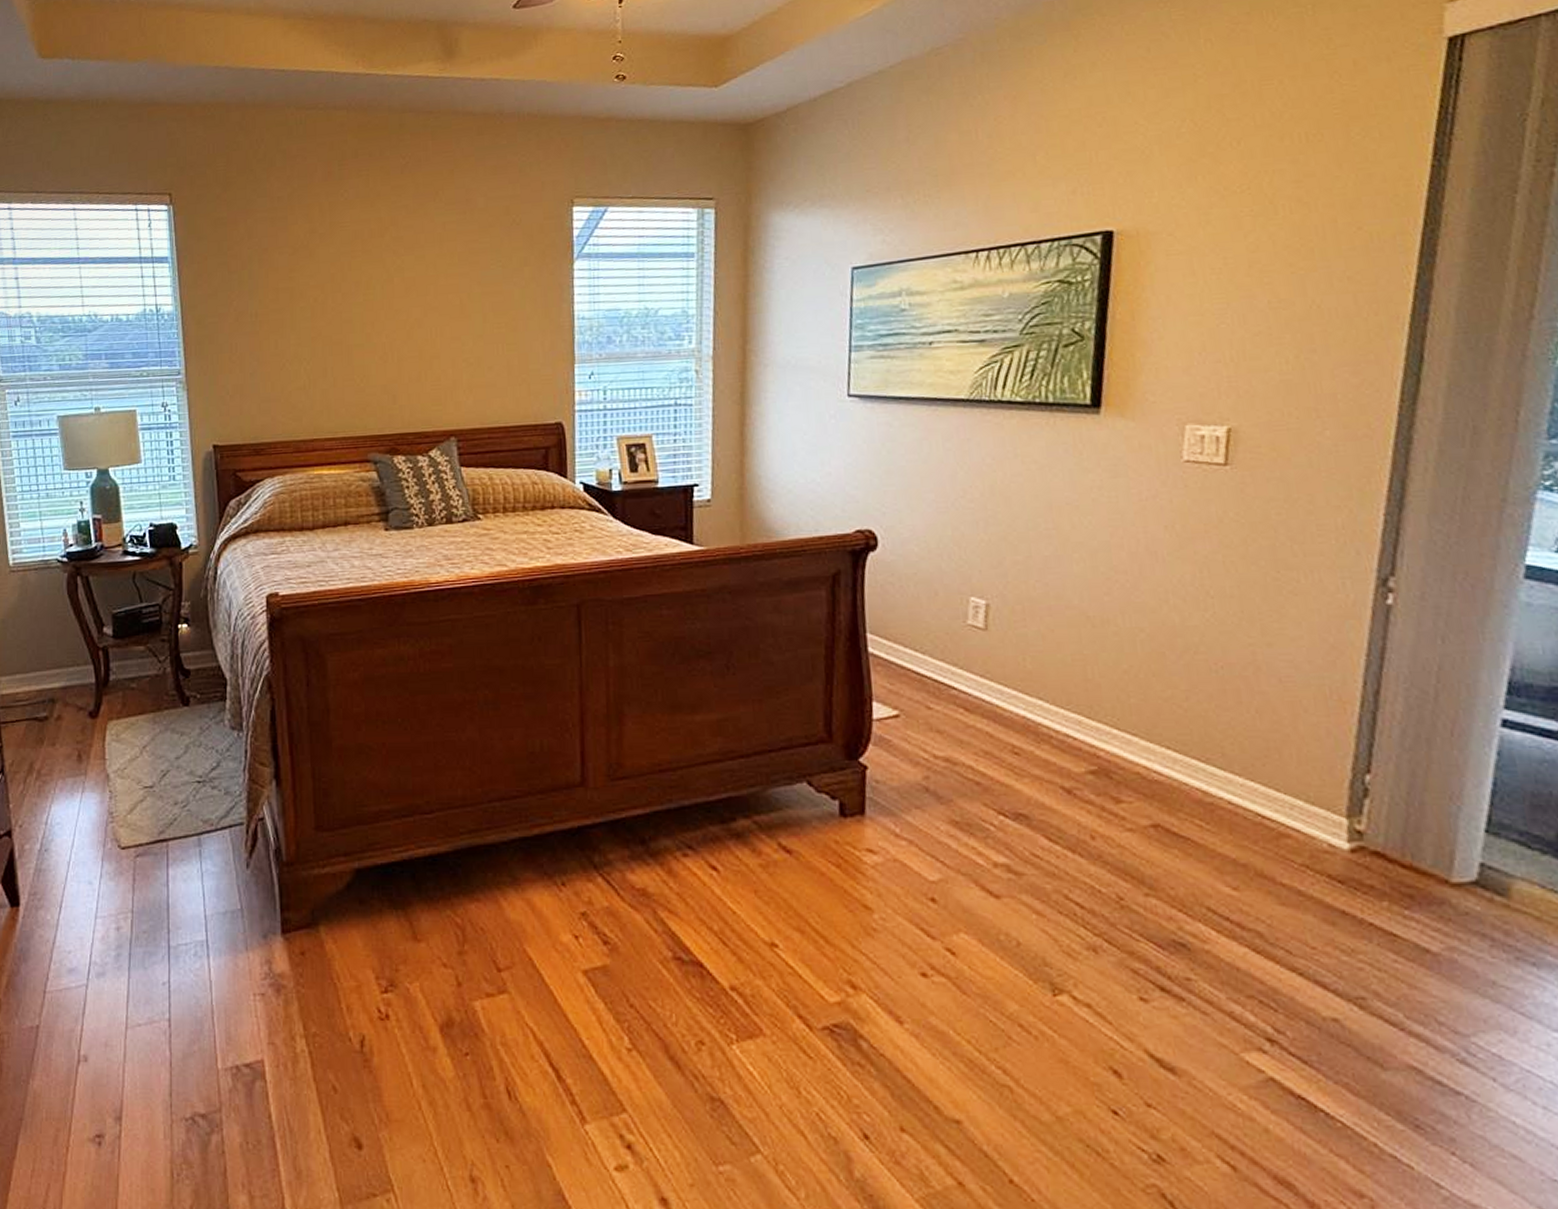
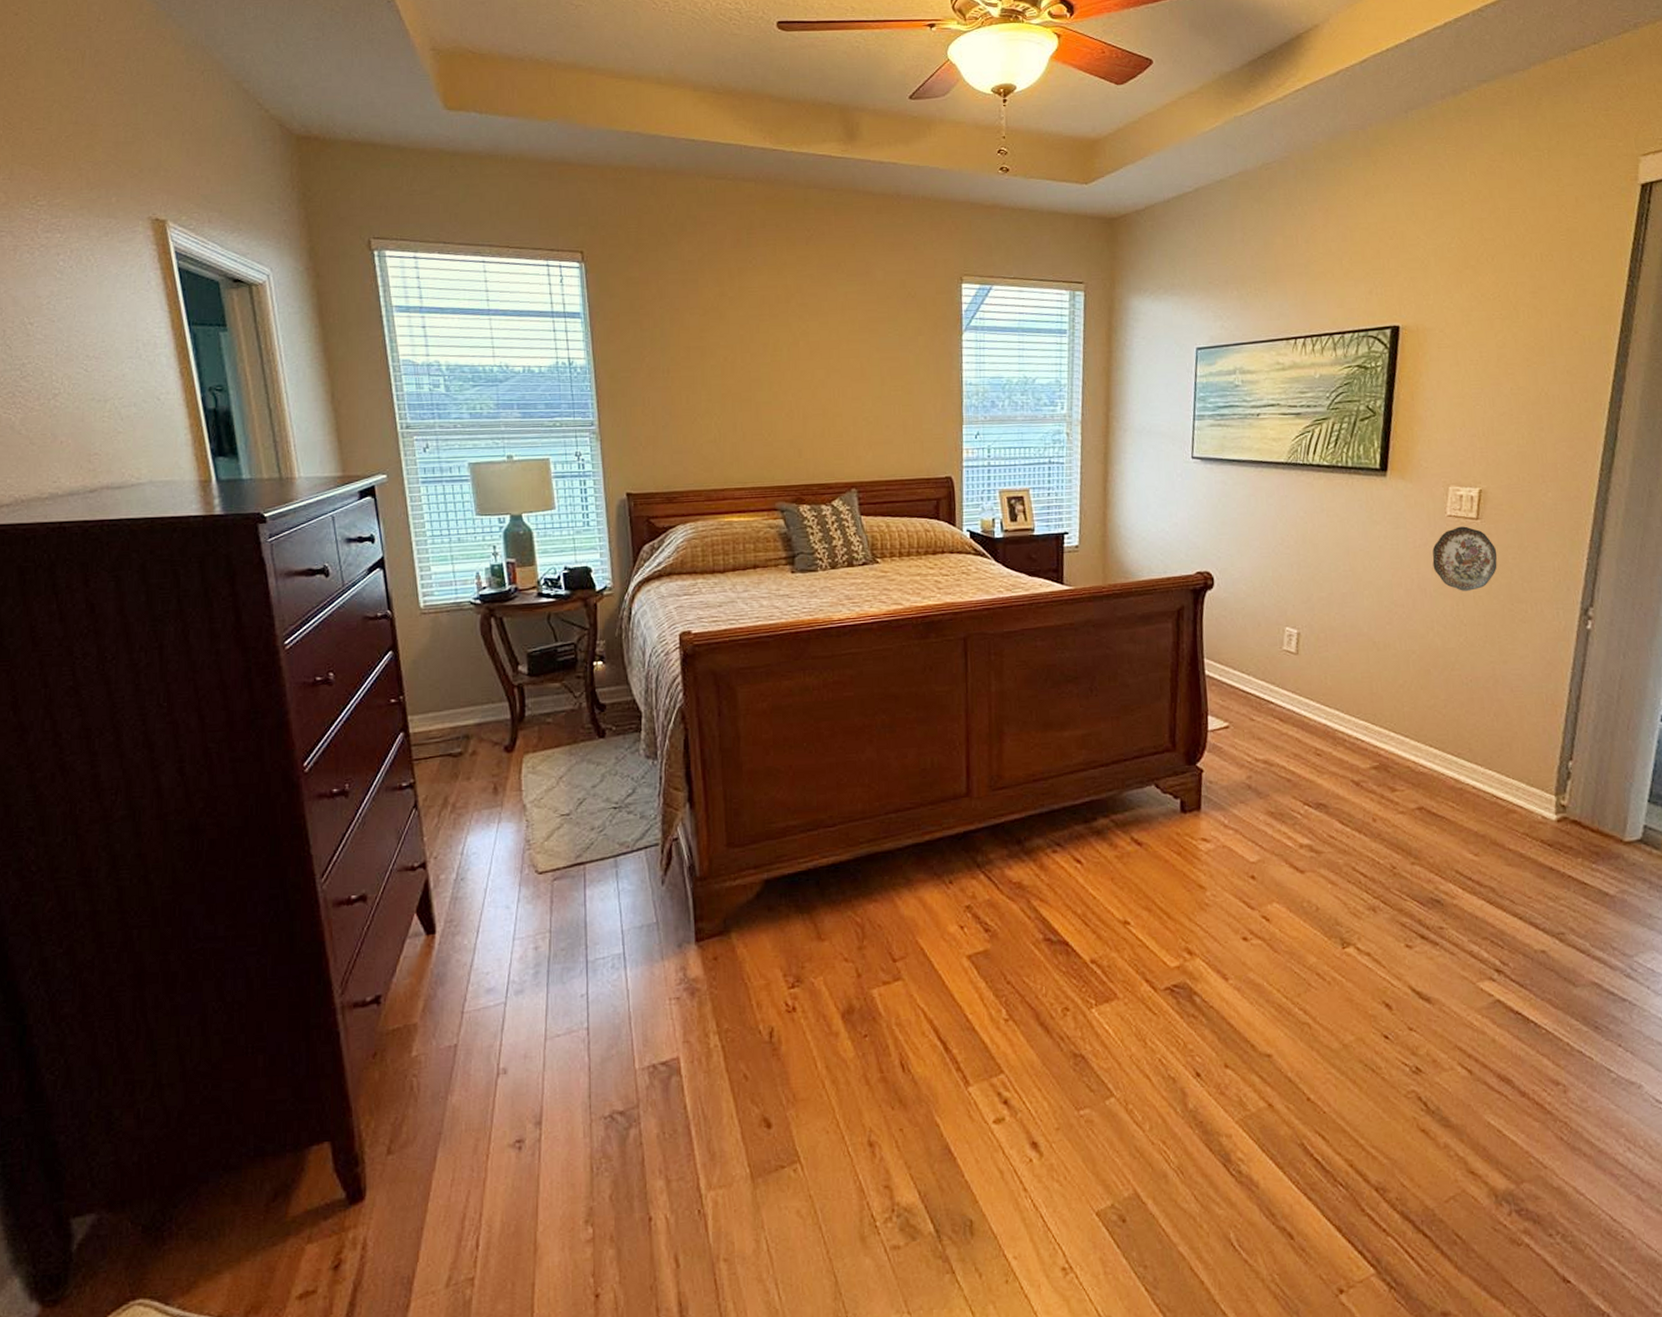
decorative plate: none [1164,474,1256,555] -> present [1432,526,1497,591]

